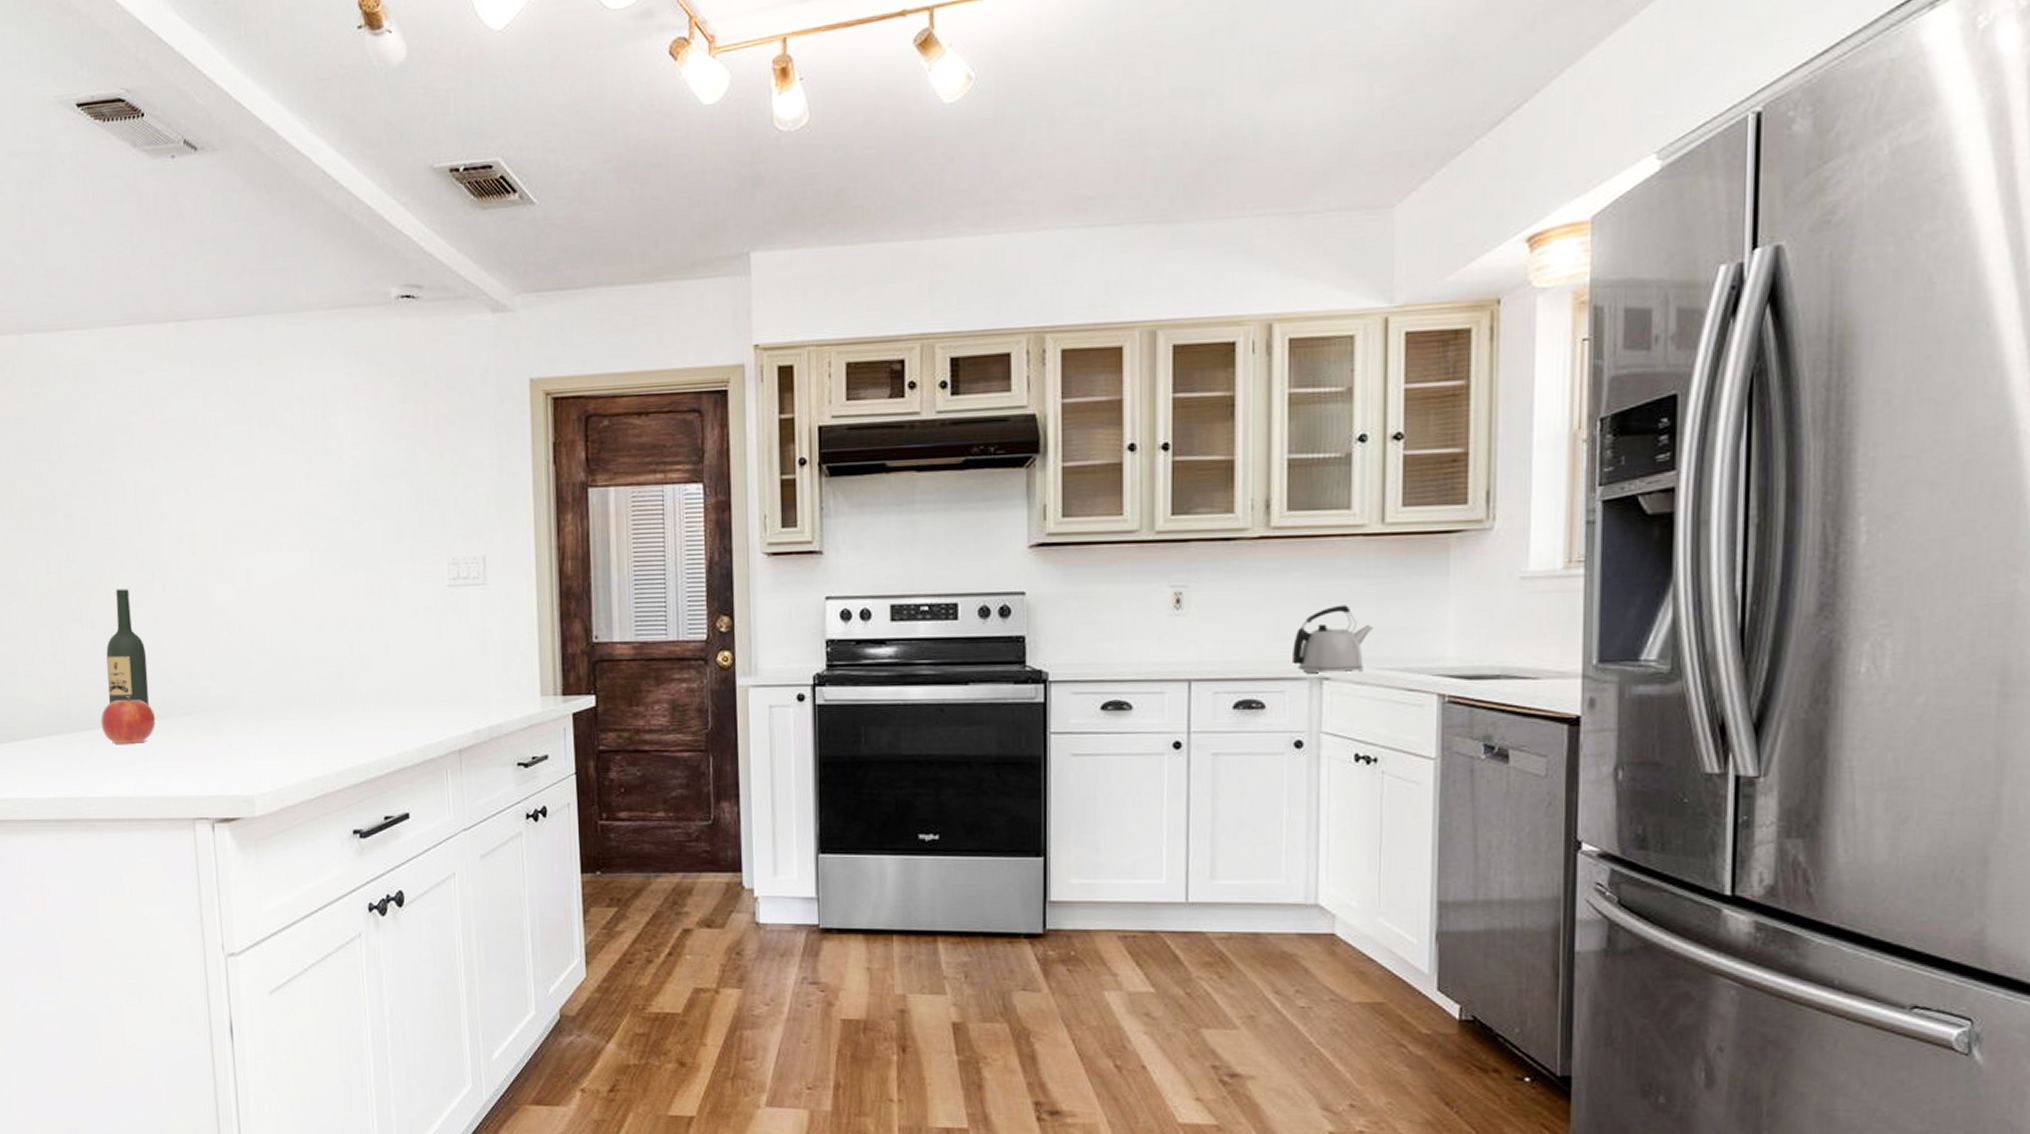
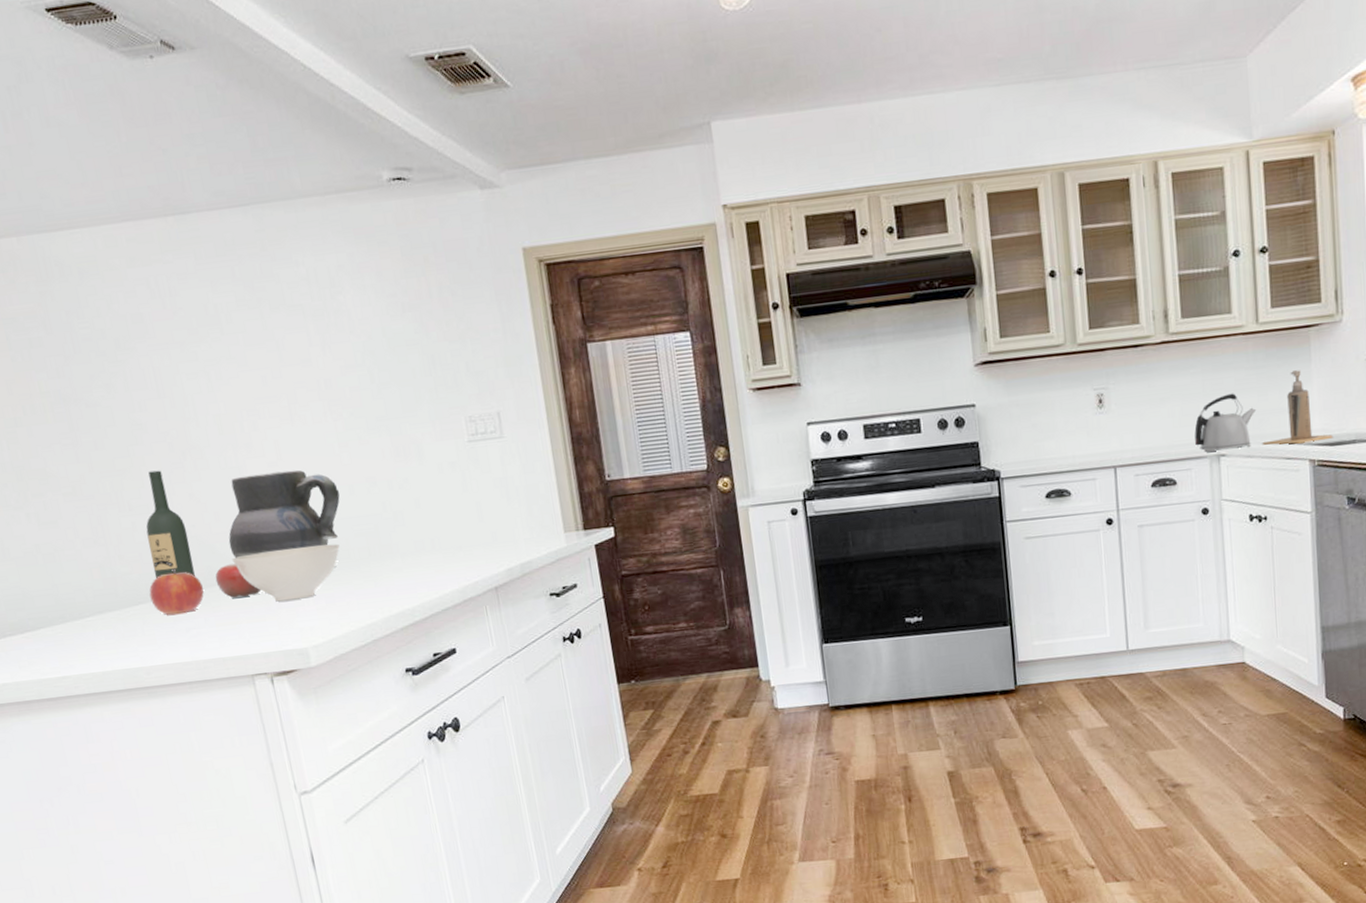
fruit: none [168,696,214,733] -> present [215,564,262,598]
ceramic jug: none [187,600,307,690] -> present [228,470,340,558]
bowl: none [188,685,300,742] -> present [232,544,340,602]
soap dispenser: none [1377,584,1471,673] -> present [1262,370,1333,446]

